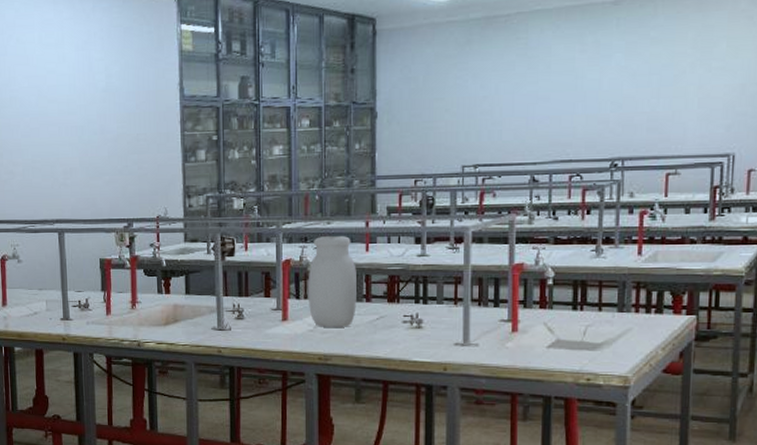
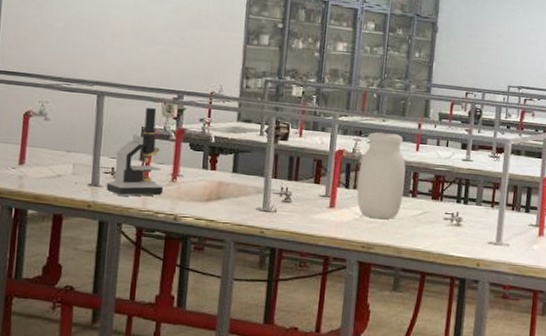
microscope: none [76,239,126,328] -> present [106,108,164,197]

